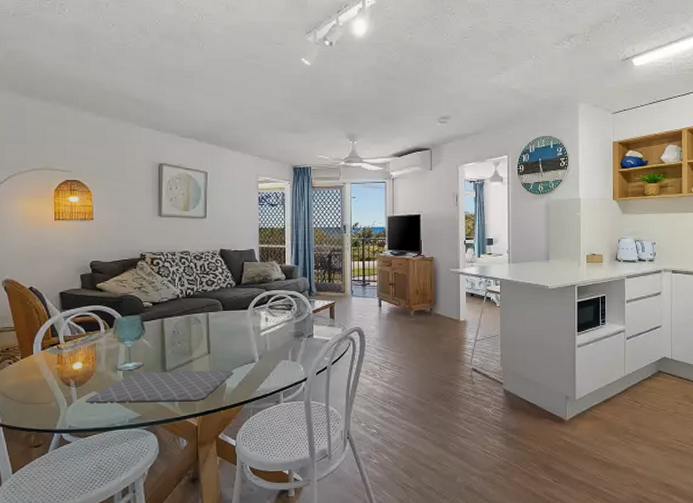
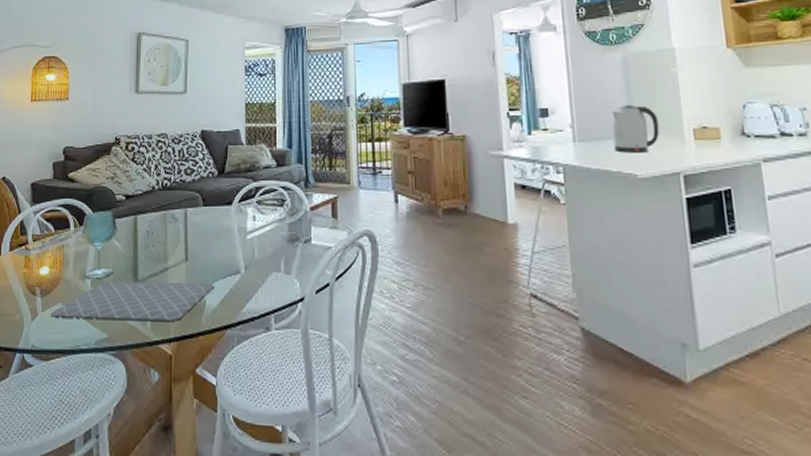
kettle: none [535,237,565,271] -> present [612,104,660,153]

